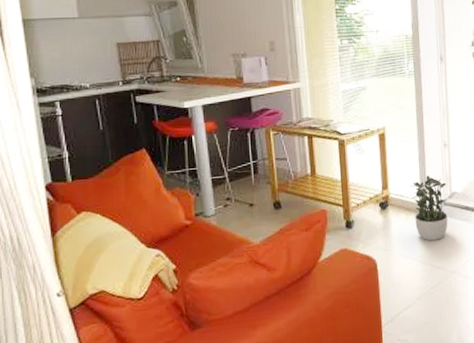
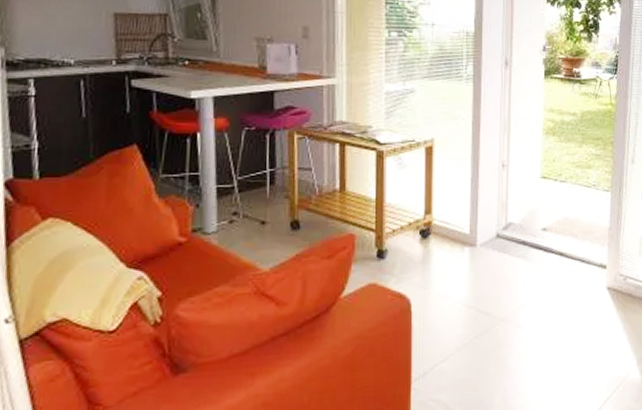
potted plant: present [410,175,448,241] -> none [458,201,501,280]

